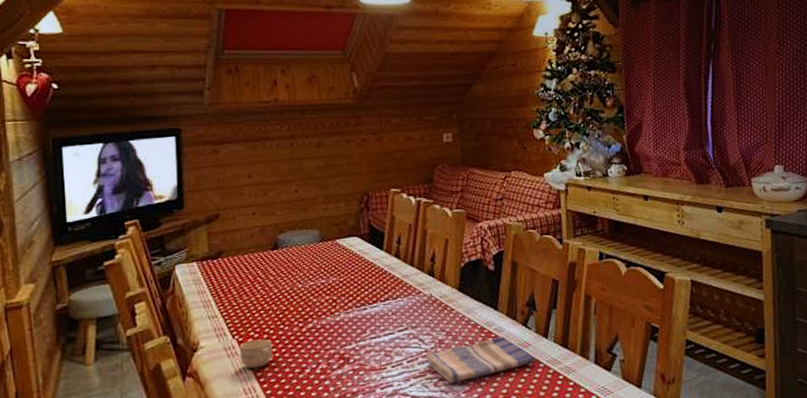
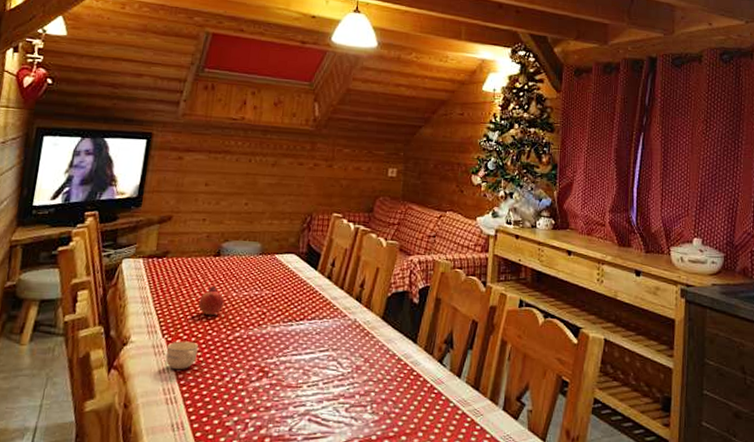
fruit: none [263,280,291,311] -> present [198,286,224,316]
dish towel: present [425,336,535,383] -> none [340,369,446,411]

